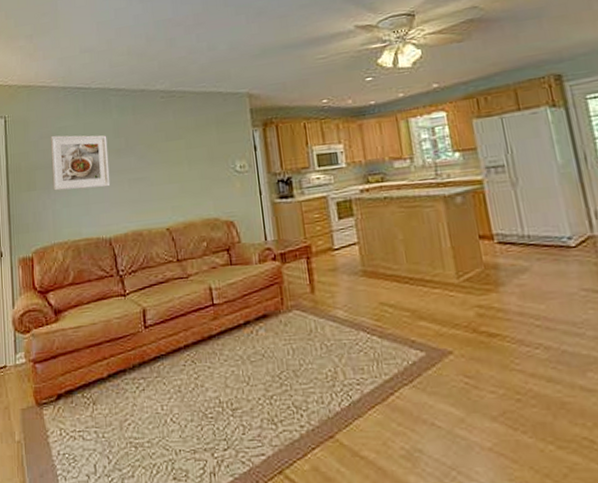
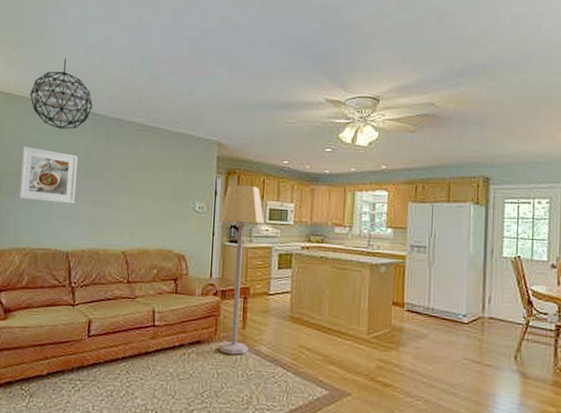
pendant light: none [50,39,114,112] -> present [29,58,93,129]
lamp: none [263,132,324,325] -> present [218,184,264,355]

